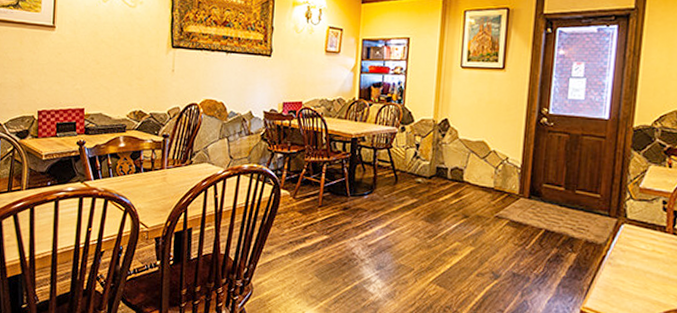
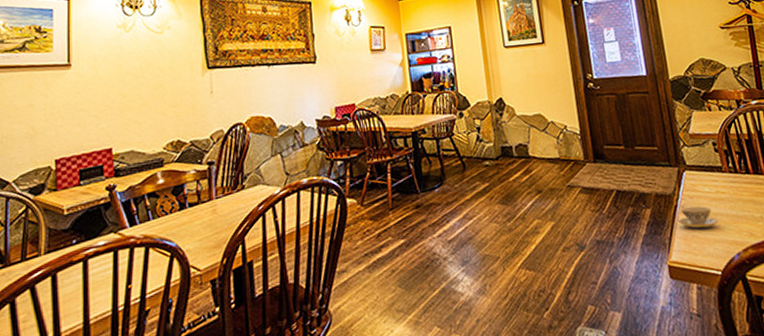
teacup: none [603,259,647,284] -> present [678,206,719,229]

